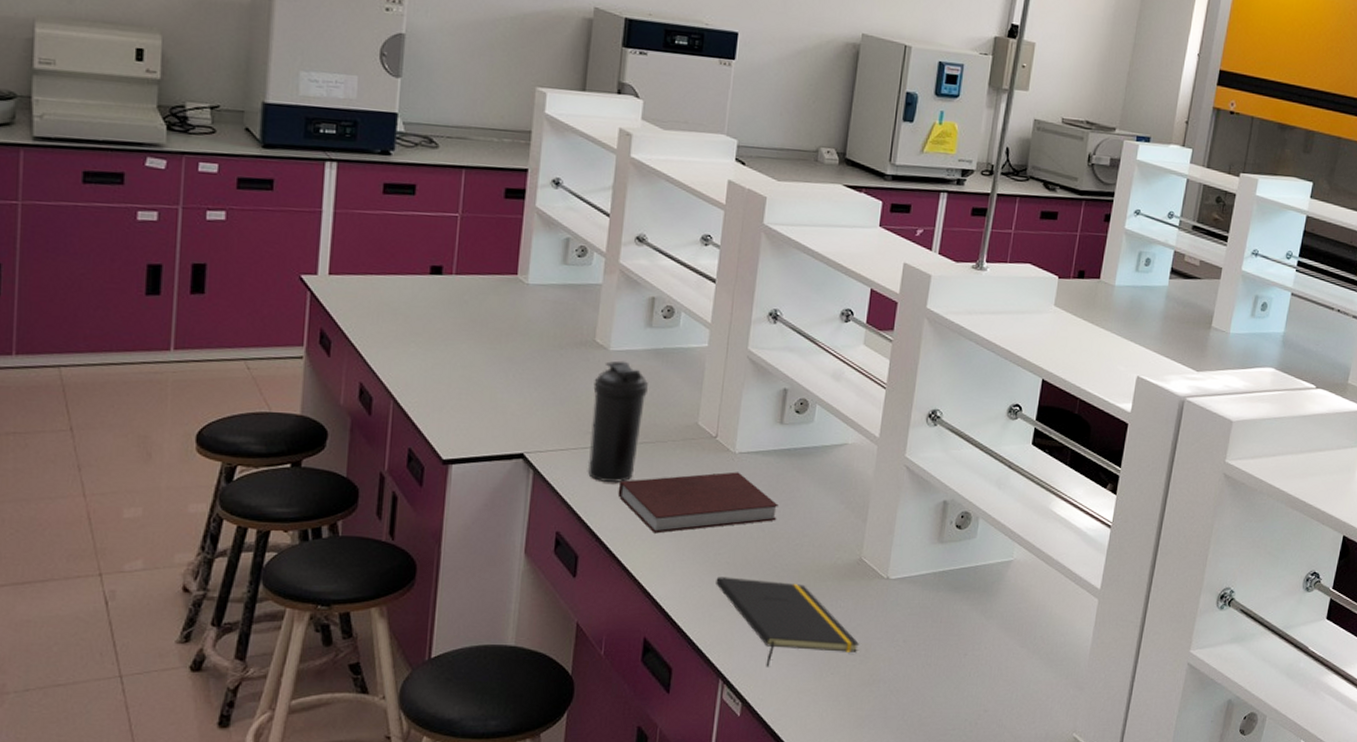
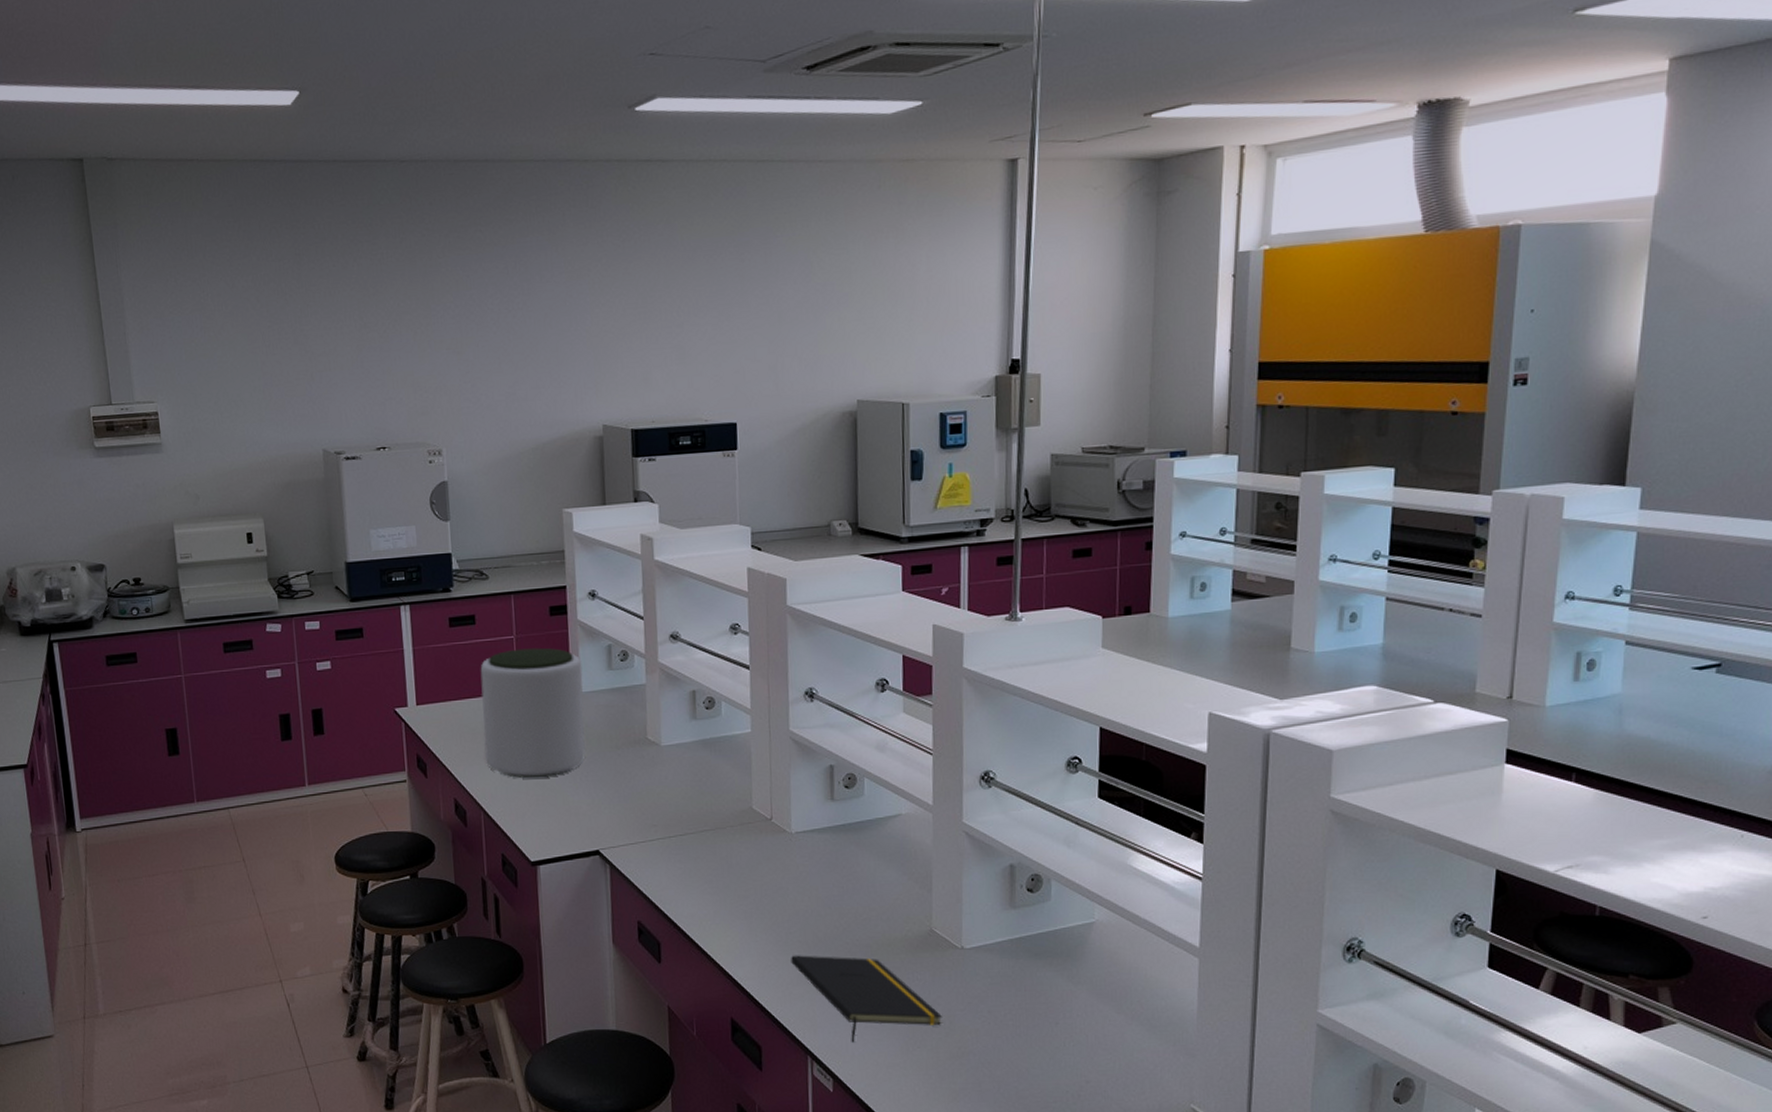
plant pot: none [405,228,534,370] -> present [480,647,586,778]
water bottle: present [587,360,648,482] -> none [651,754,701,871]
notebook: present [617,471,778,534] -> none [687,851,842,917]

